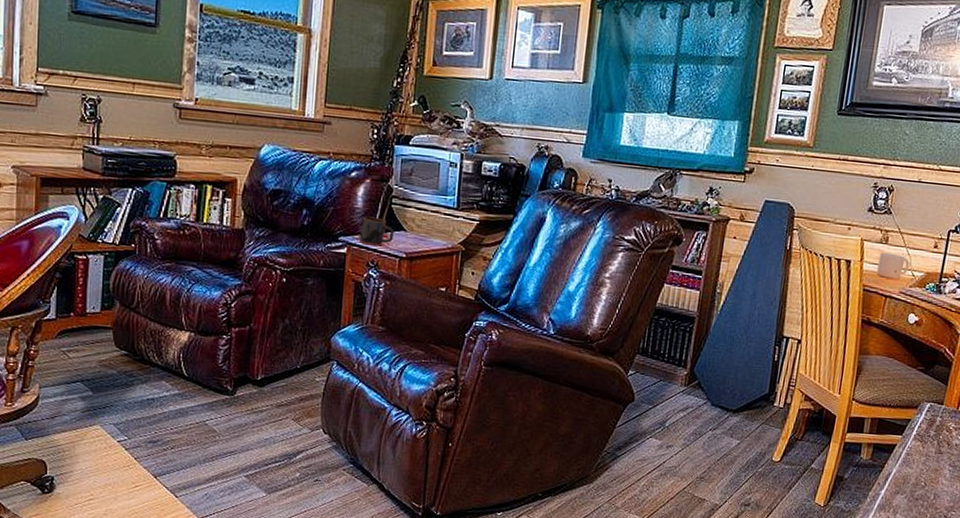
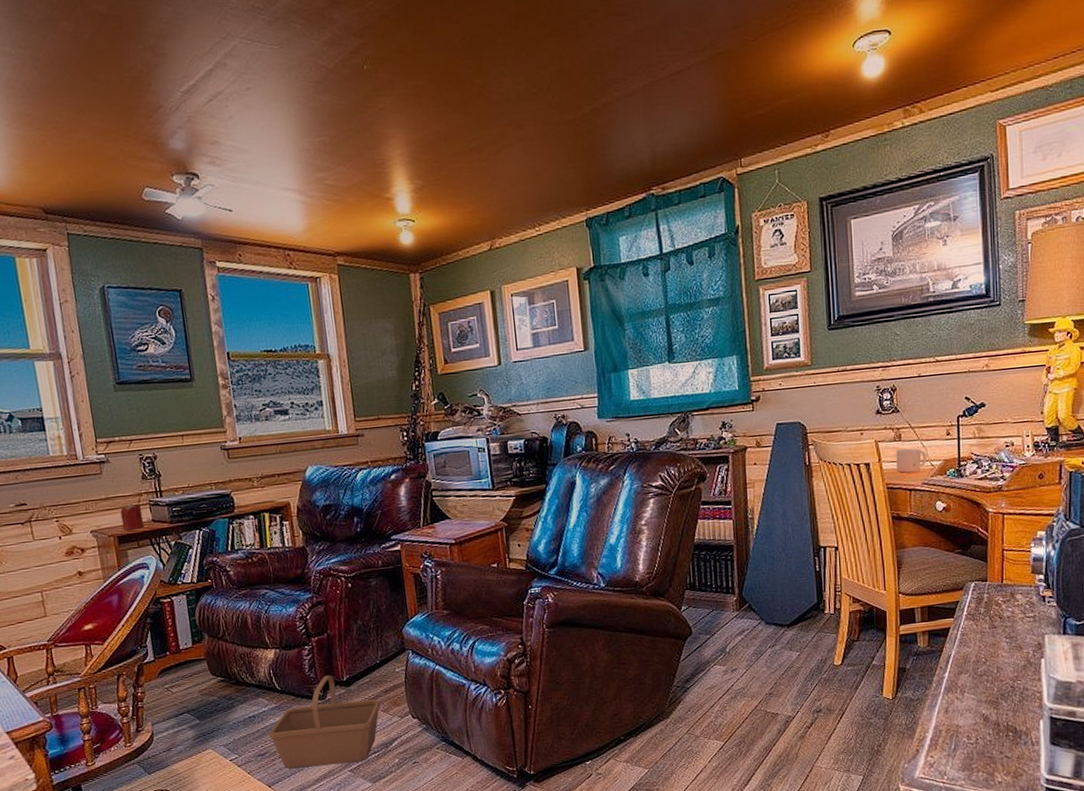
candle: none [49,144,74,175] -> present [120,502,144,530]
basket: none [165,370,293,469] -> present [268,675,381,769]
mug: present [359,216,394,246] -> none [408,511,440,539]

